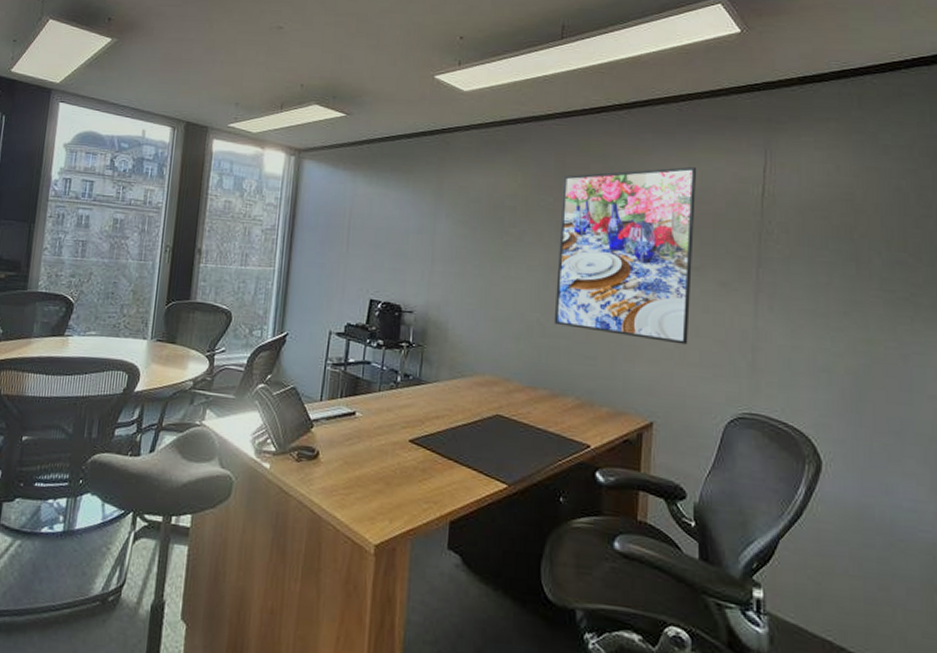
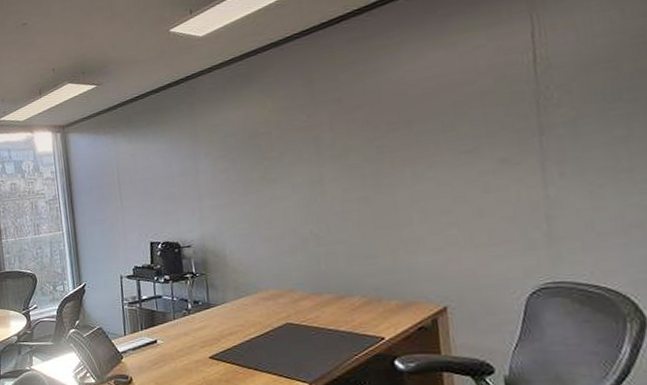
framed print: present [554,166,696,345] -> none [313,50,473,233]

